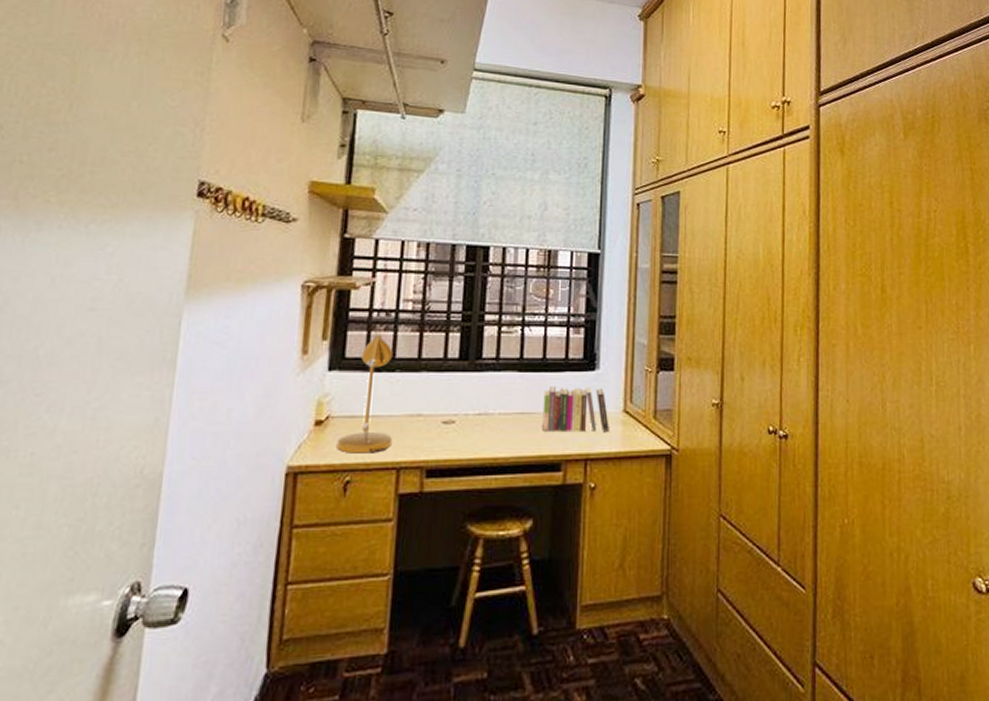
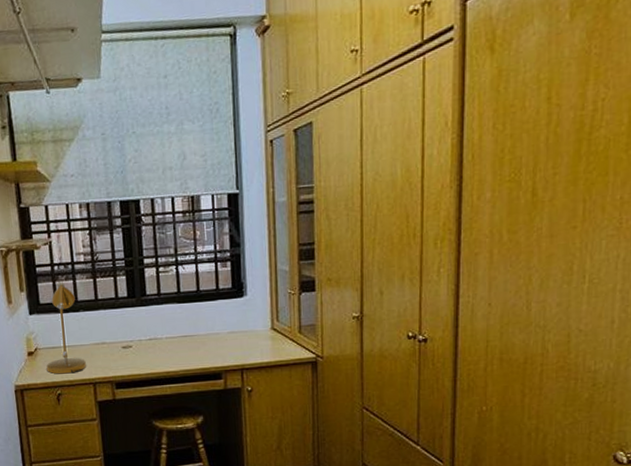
books: present [542,386,609,433] -> none [201,311,260,349]

